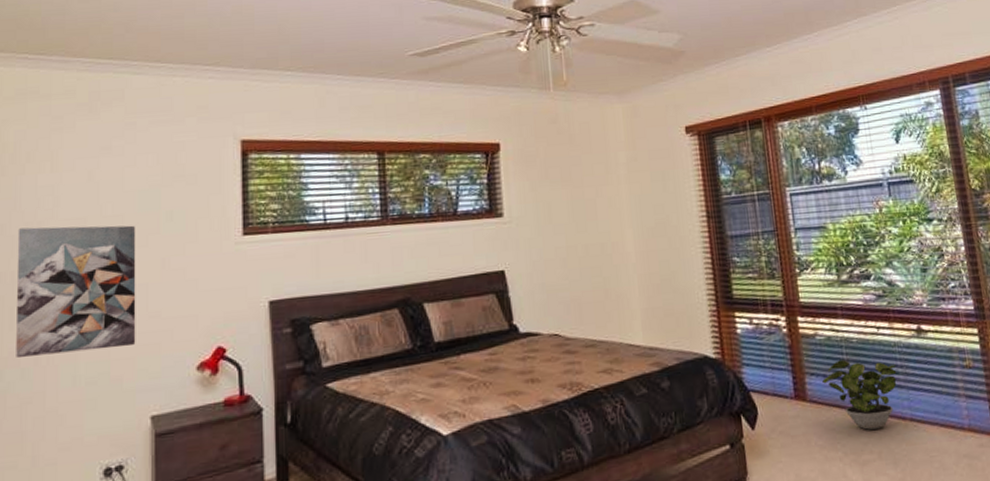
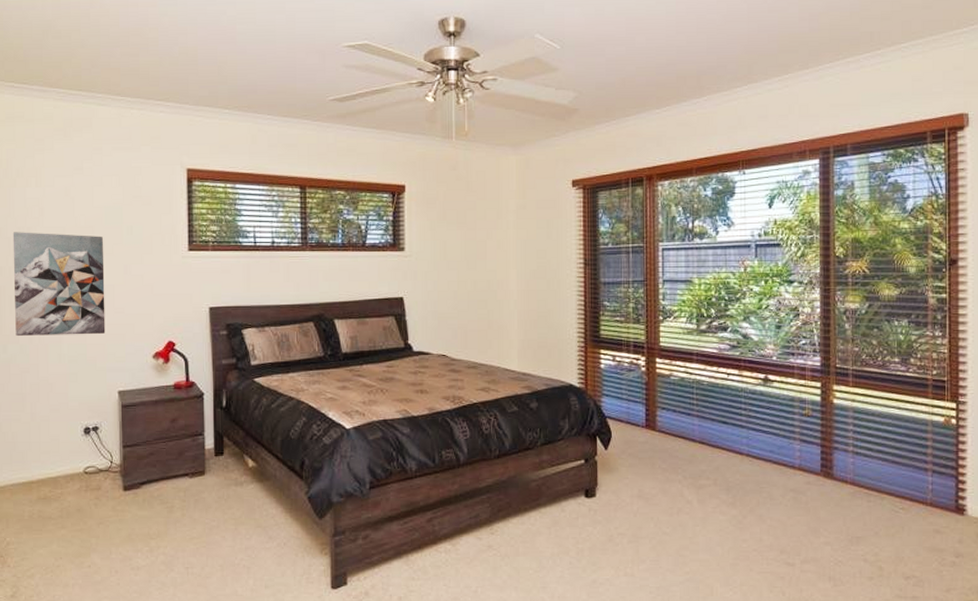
potted plant: present [822,359,897,430] -> none [672,399,740,460]

